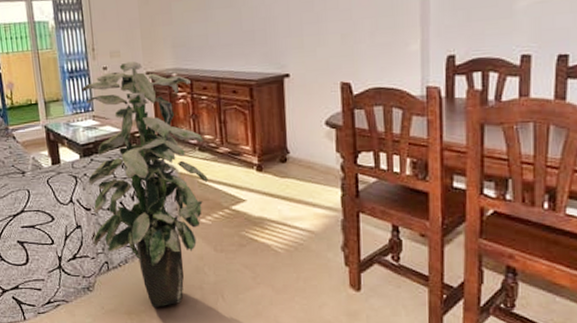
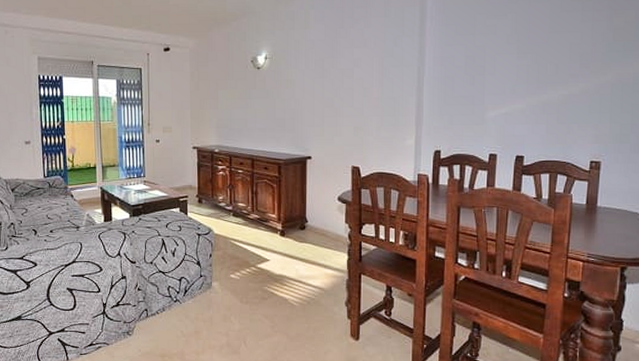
indoor plant: present [81,61,208,307] -> none [136,137,239,351]

